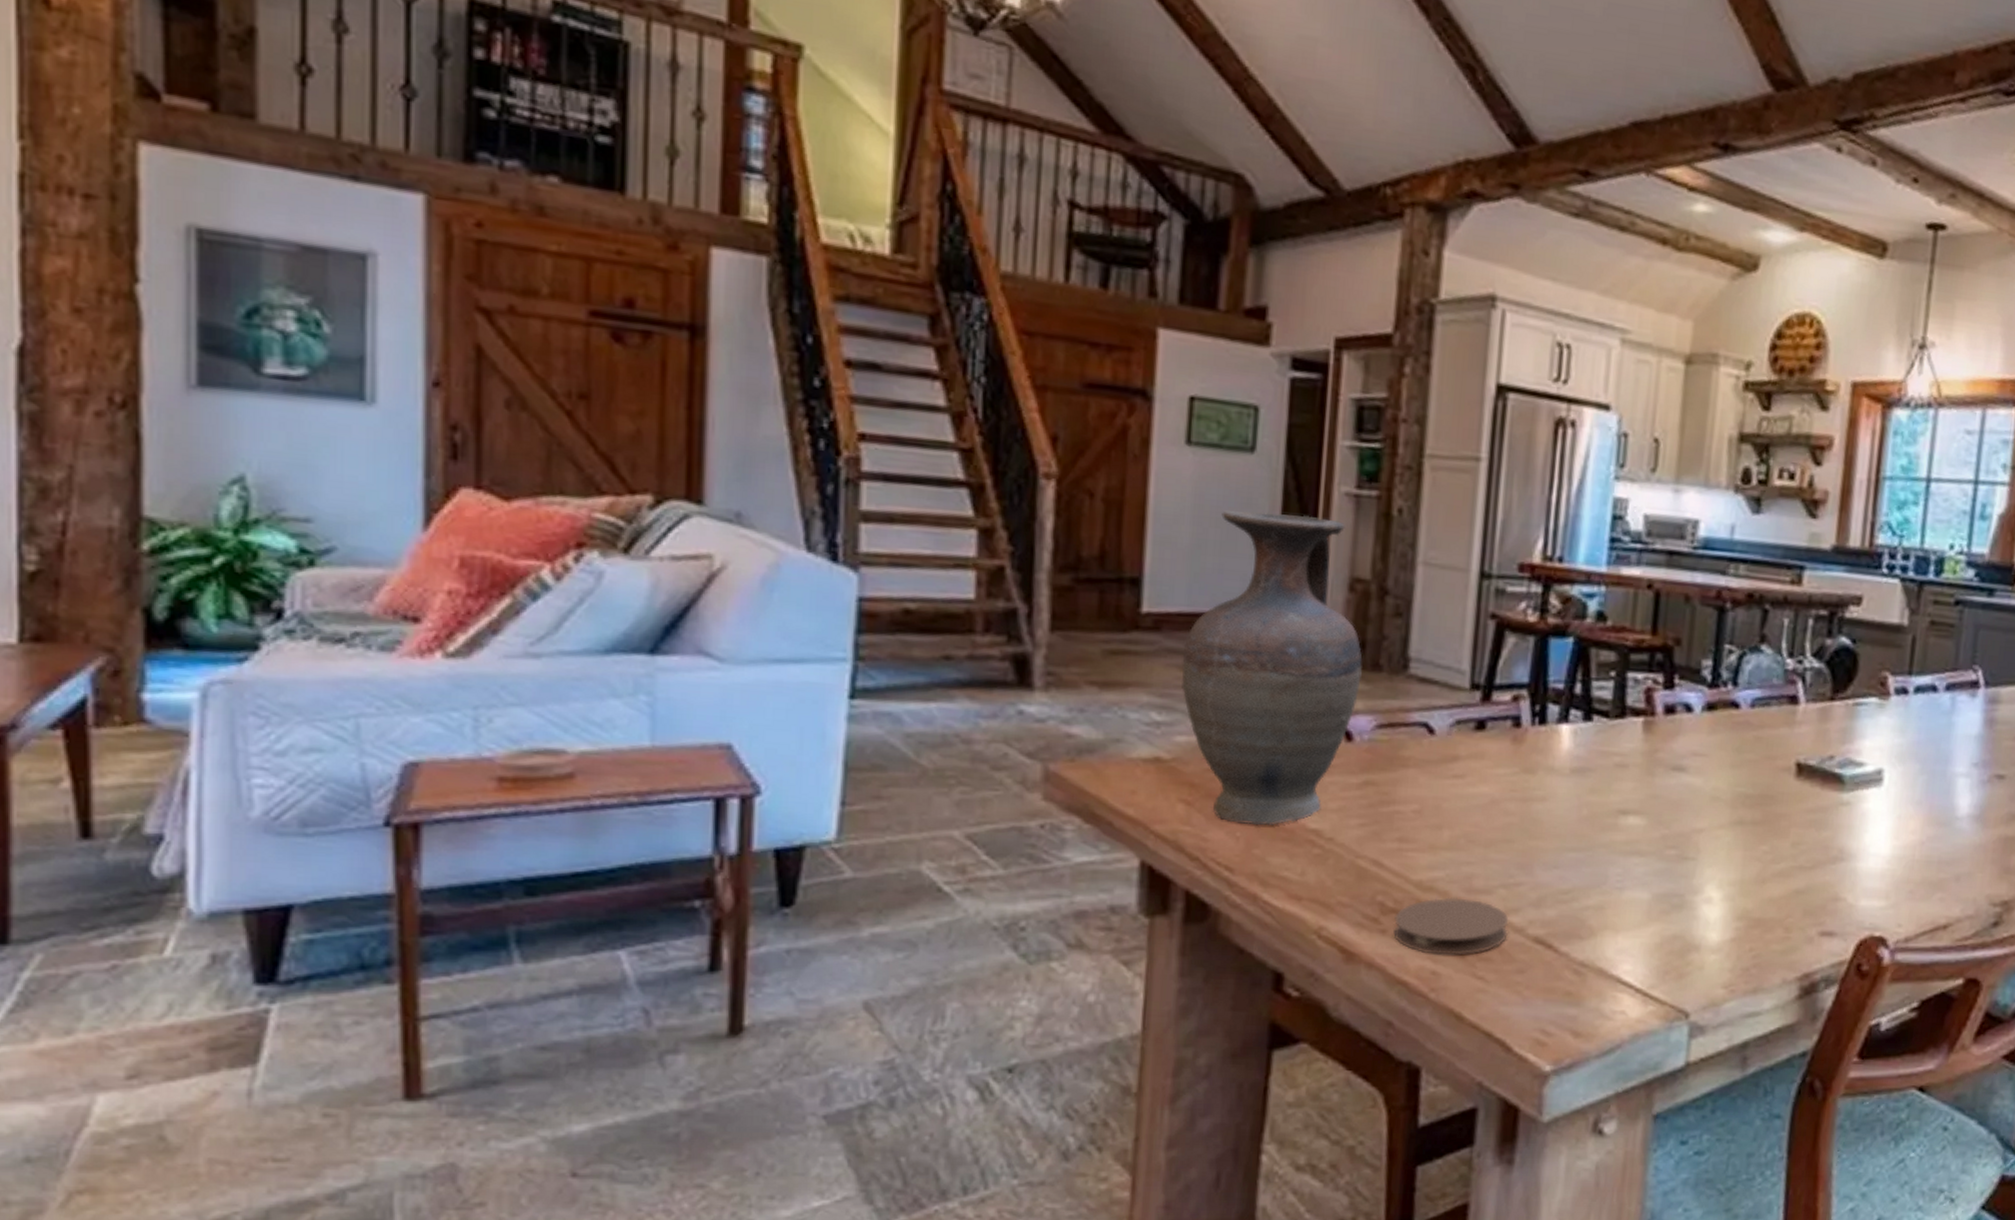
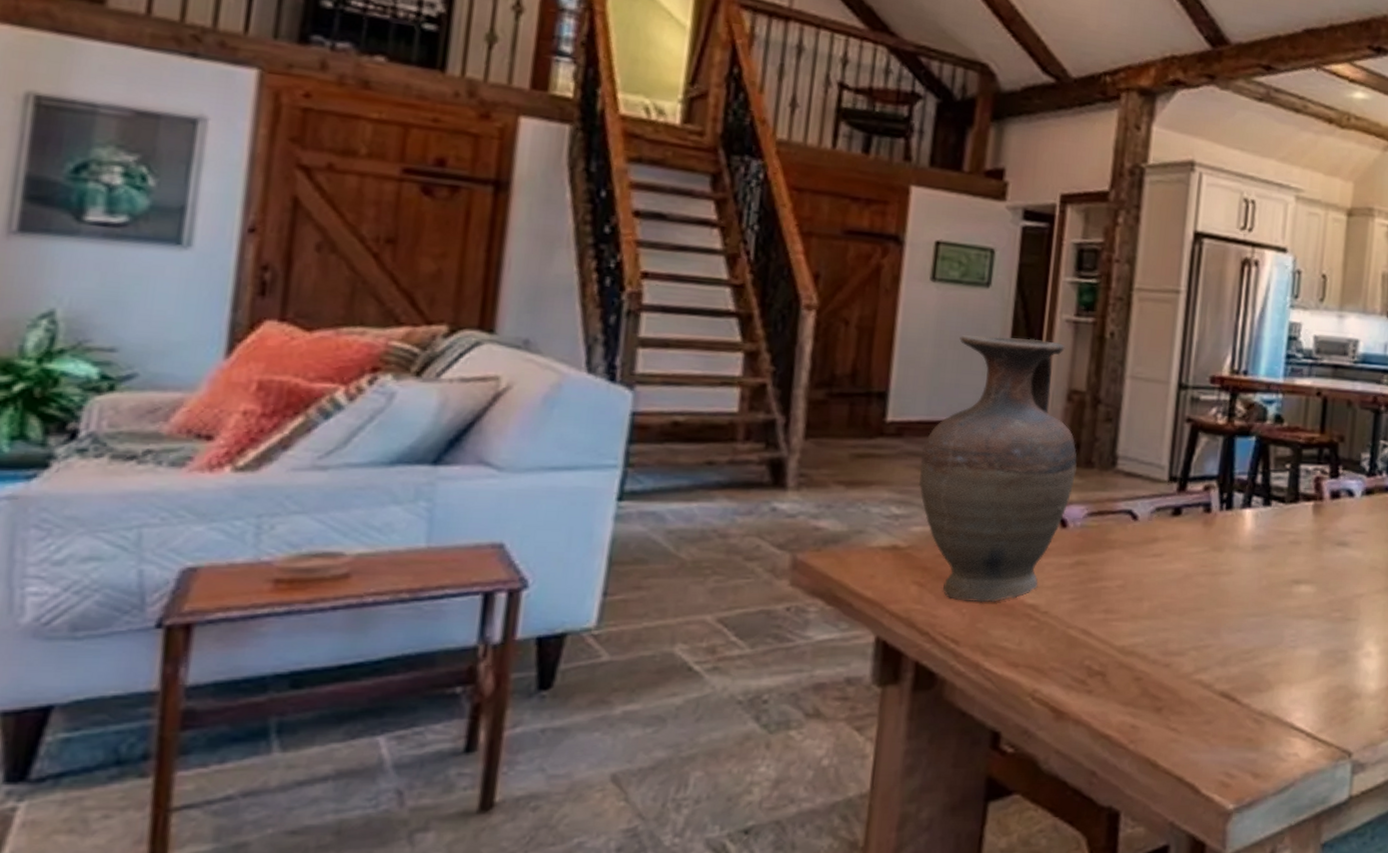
coaster: present [1393,897,1509,955] -> none [1099,660,1199,710]

